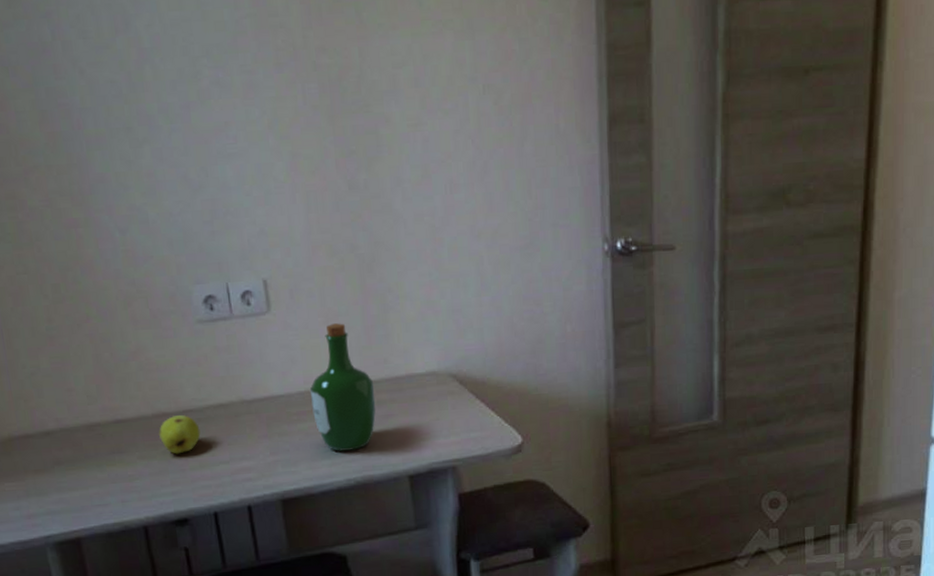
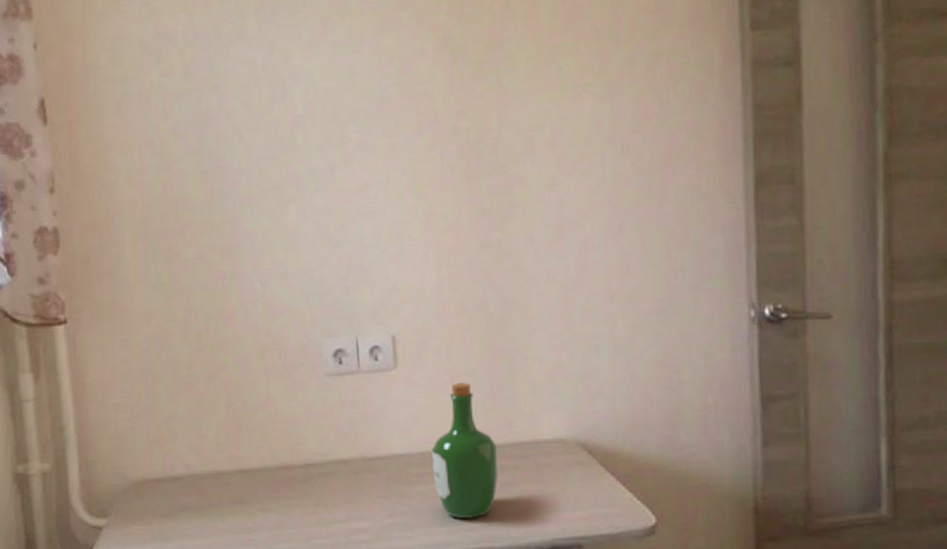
fruit: present [158,415,201,454] -> none [279,469,320,509]

